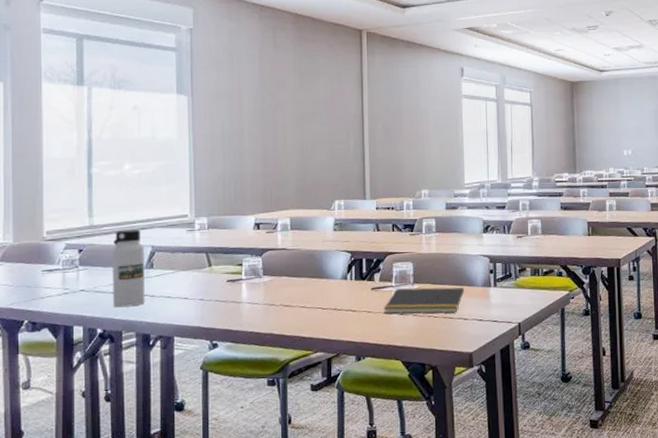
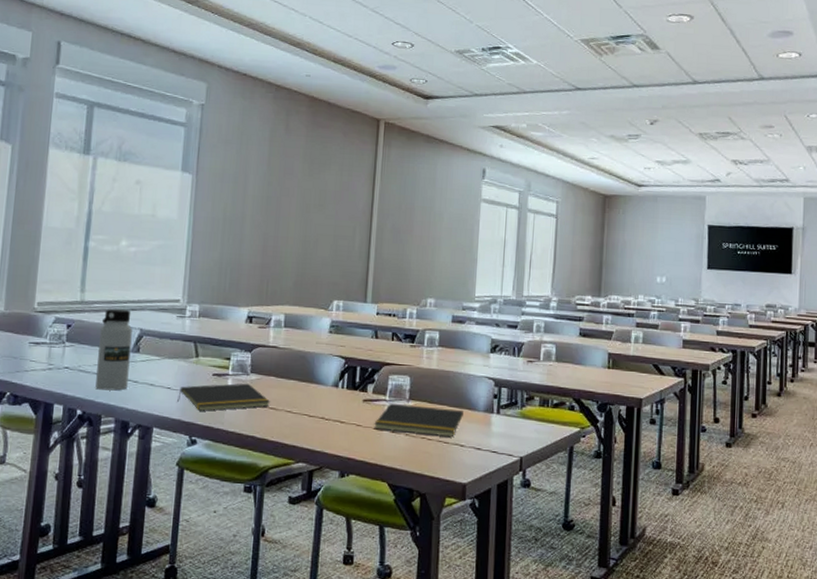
notepad: none [195,285,284,316] -> present [177,383,270,411]

